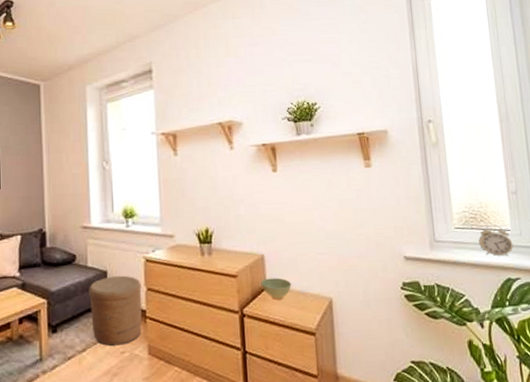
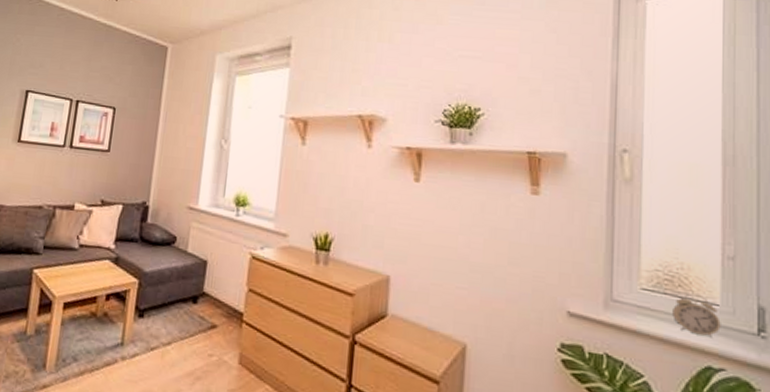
woven basket: present [89,275,142,346] -> none [182,267,243,347]
bowl: present [260,278,292,300] -> none [381,304,419,333]

